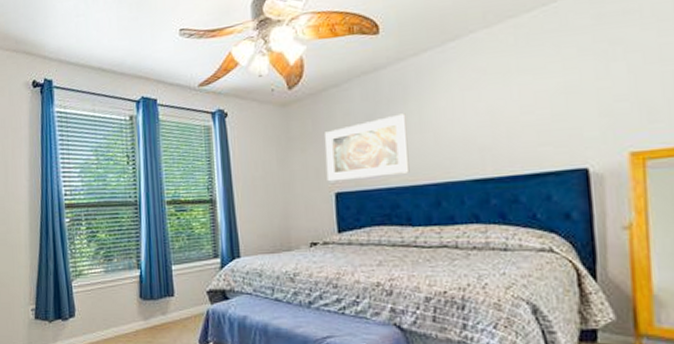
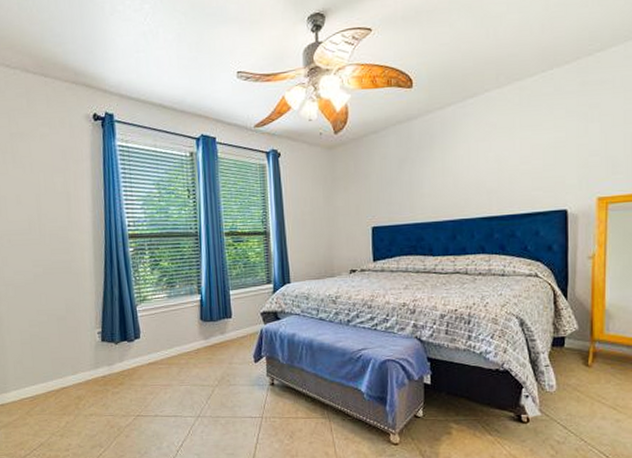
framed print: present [325,113,410,182] -> none [364,159,433,218]

